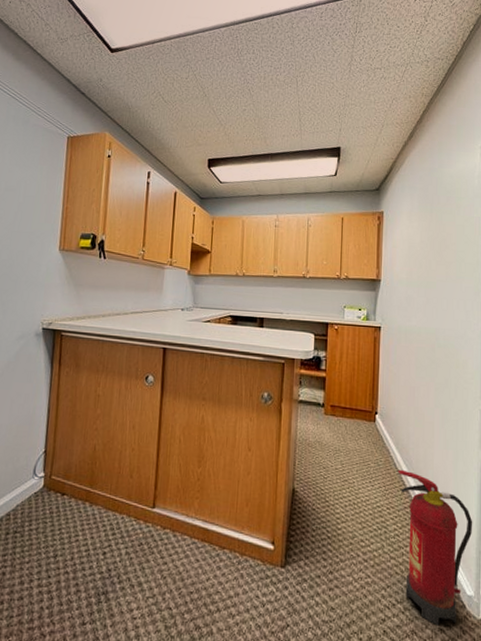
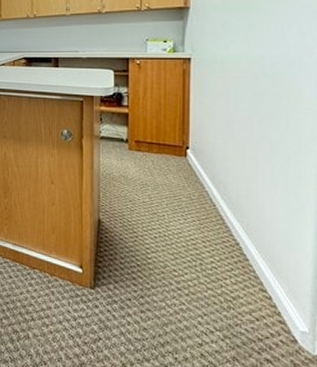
fire extinguisher: present [398,469,473,626] -> none [214,204,308,357]

